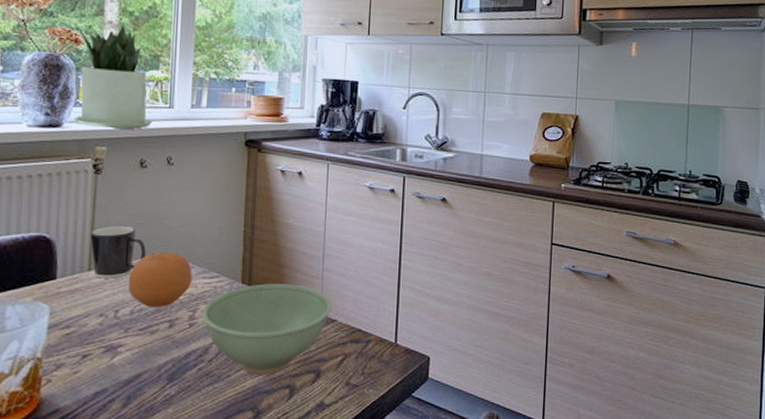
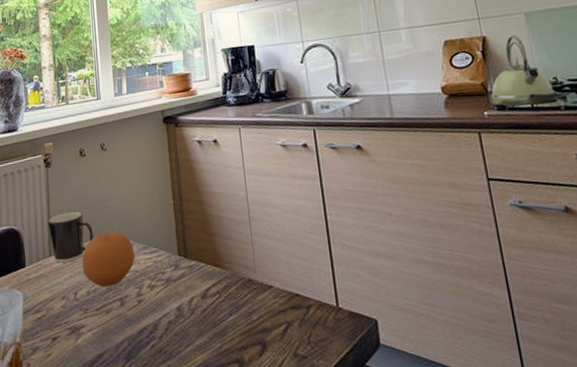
planter: present [74,24,152,130] -> none [22,36,85,128]
bowl: present [201,284,332,375] -> none [147,252,266,350]
kettle: none [569,119,625,185] -> present [490,35,559,107]

